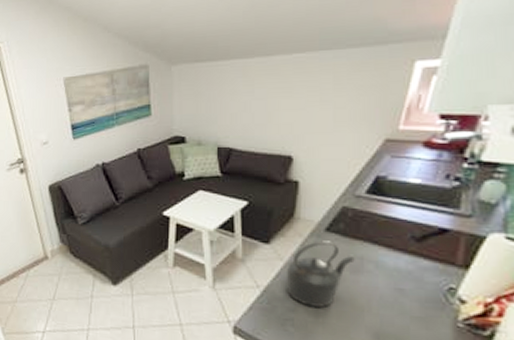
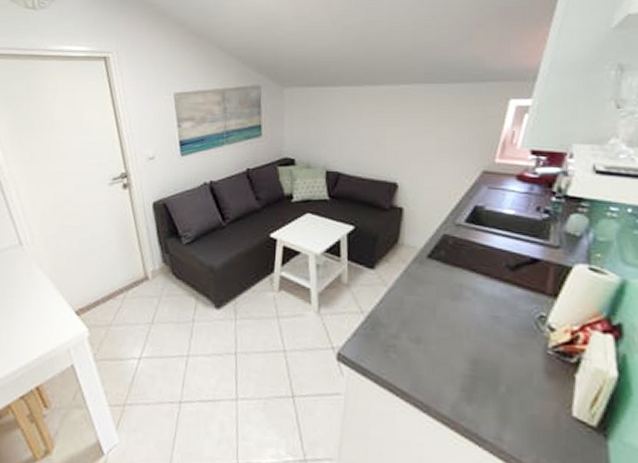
kettle: present [286,240,355,308] -> none [389,267,454,335]

